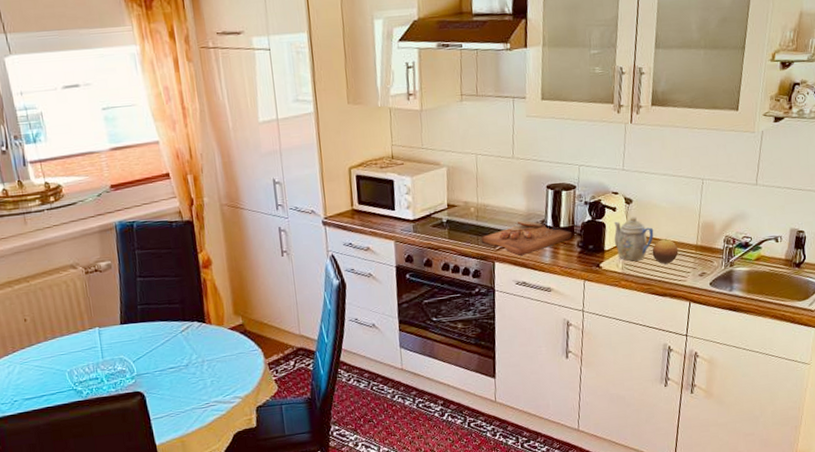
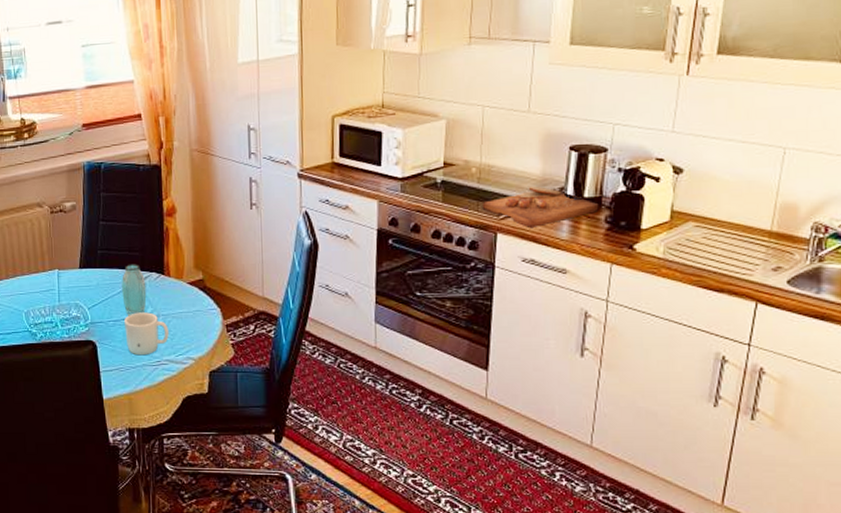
vase: none [164,315,191,365] -> present [122,264,147,316]
mug: none [170,359,215,401] -> present [124,312,169,356]
teapot: present [614,217,654,262] -> none [654,190,711,245]
fruit: present [652,239,679,264] -> none [706,220,744,252]

